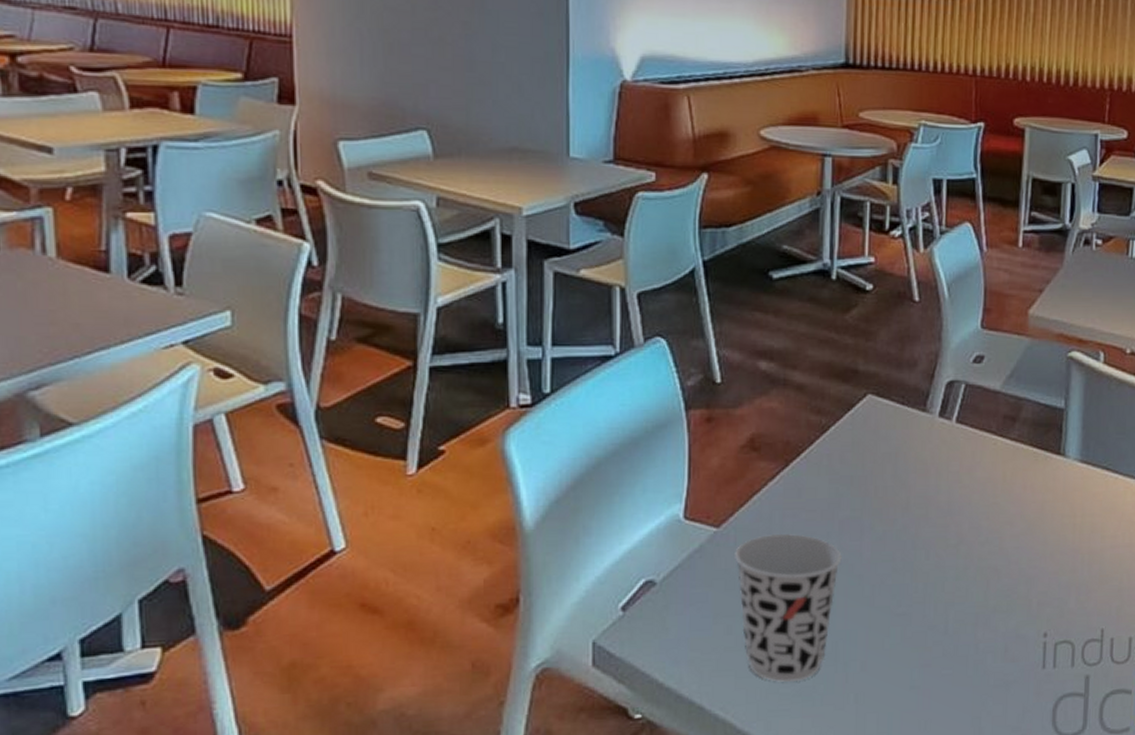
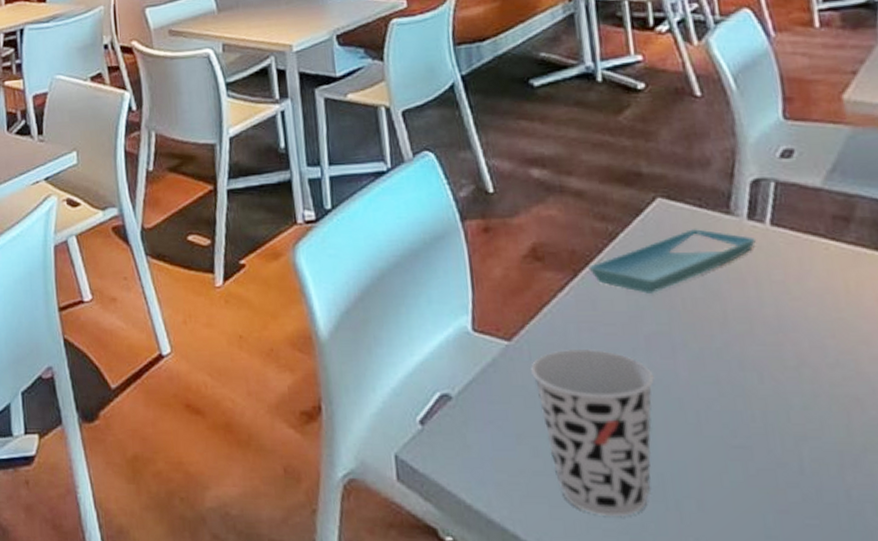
saucer: none [799,424,942,484] -> present [588,229,756,295]

